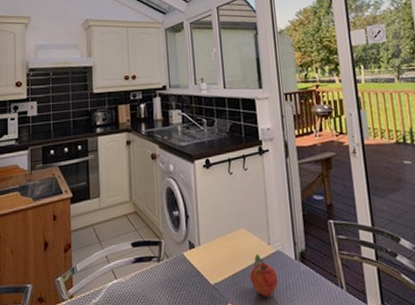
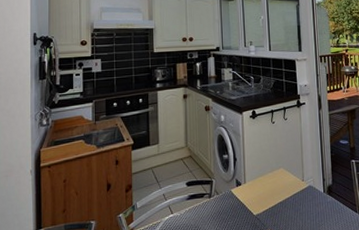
fruit: present [250,254,279,298] -> none [286,189,310,224]

